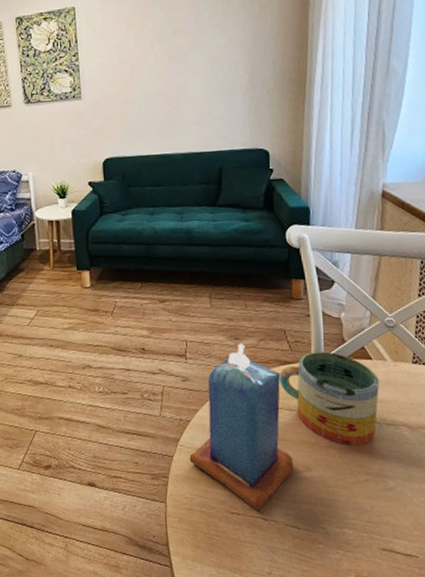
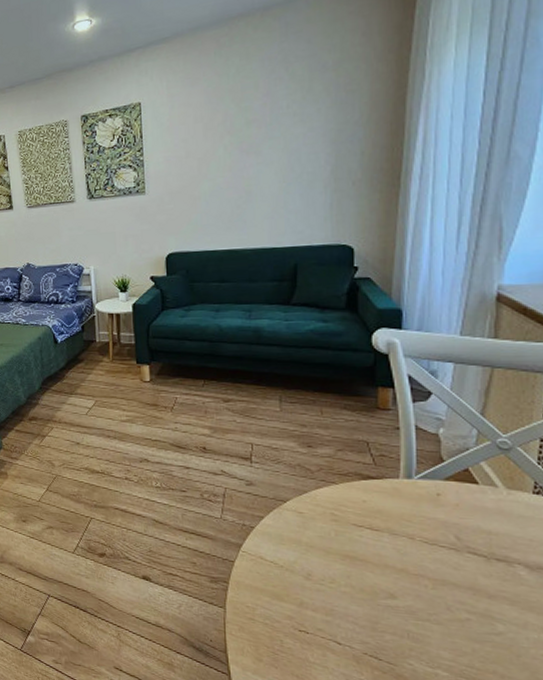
candle: present [189,343,294,512] -> none [252,452,375,634]
mug: present [278,351,379,446] -> none [359,469,487,579]

